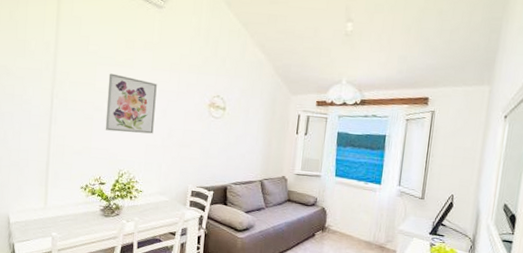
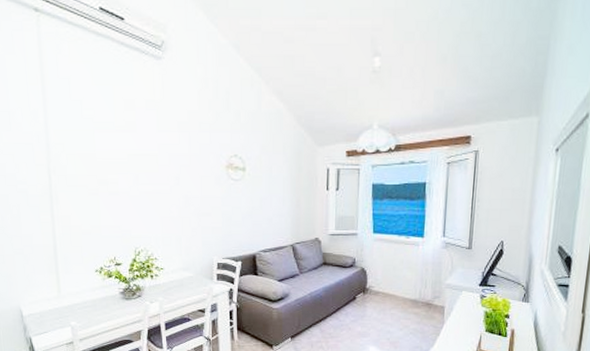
wall art: present [105,73,157,134] -> none [110,140,168,206]

